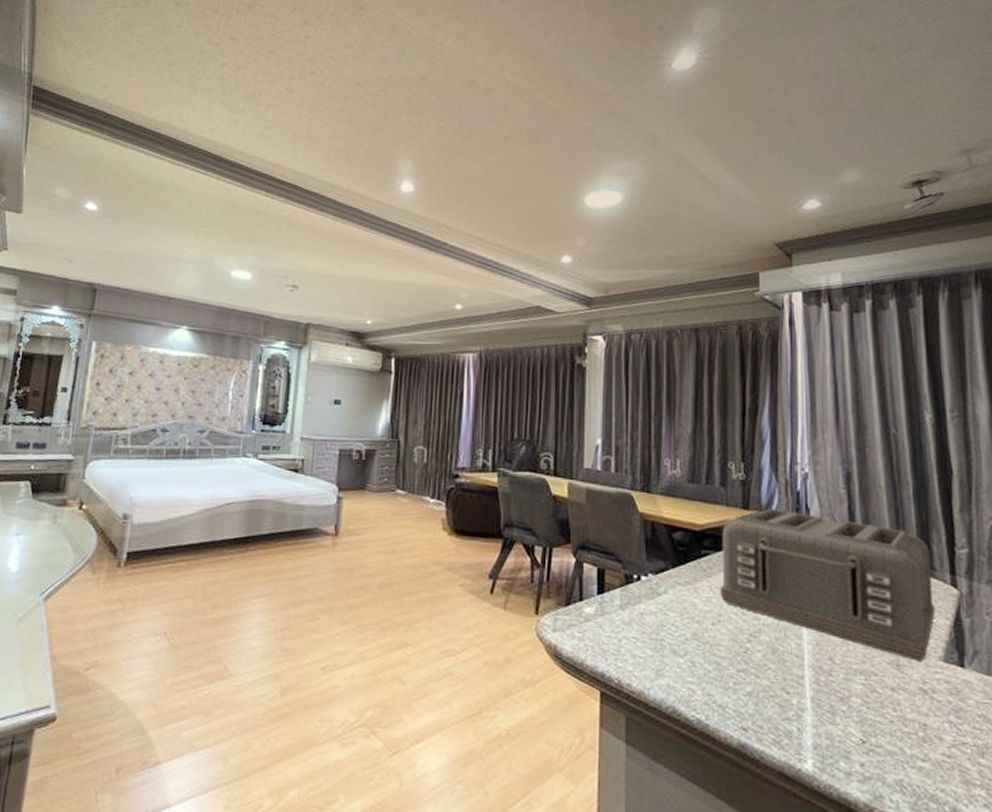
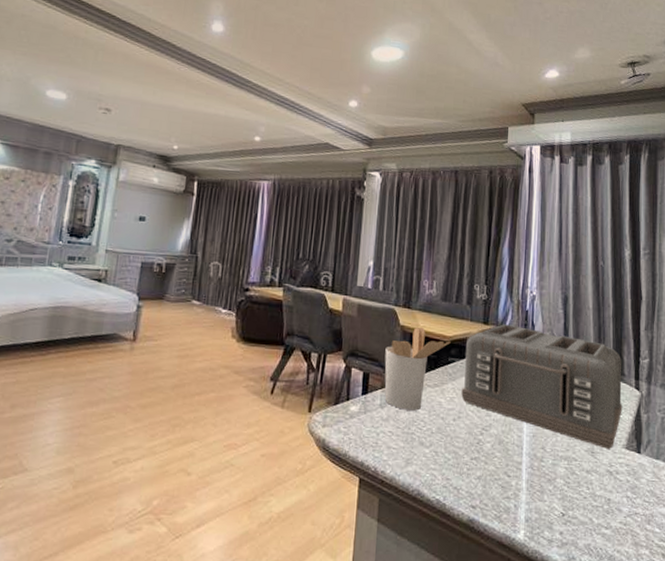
utensil holder: none [622,514,703,613] -> present [384,326,451,411]

